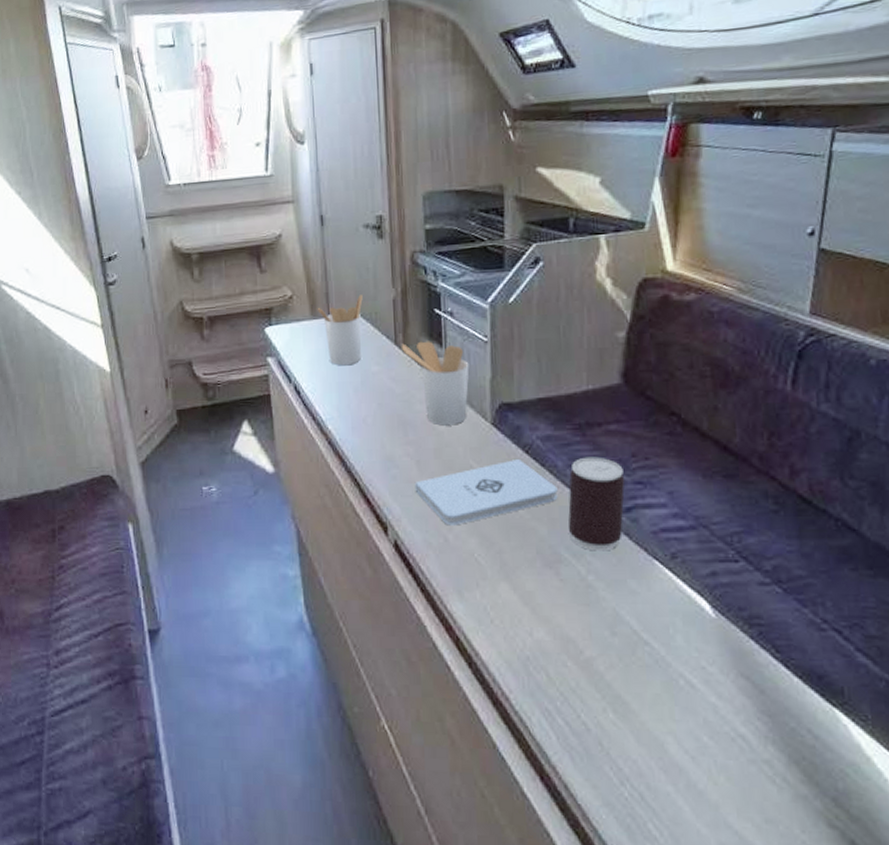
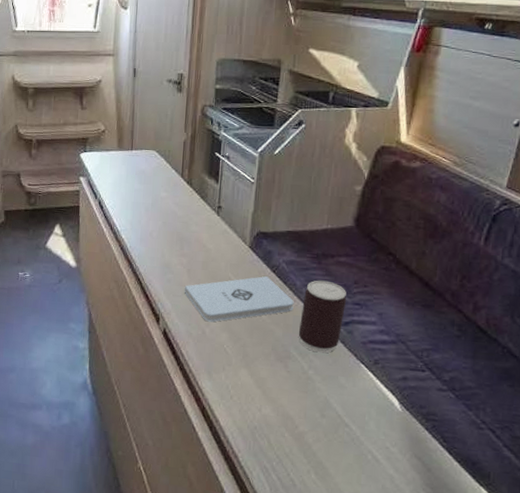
utensil holder: present [317,294,363,366] -> none [123,135,160,190]
utensil holder: present [401,341,470,426] -> none [186,177,238,245]

